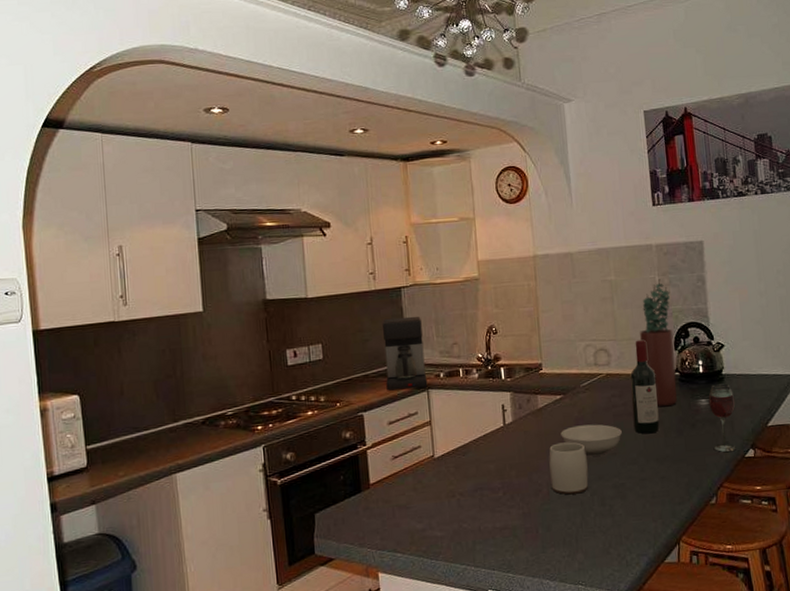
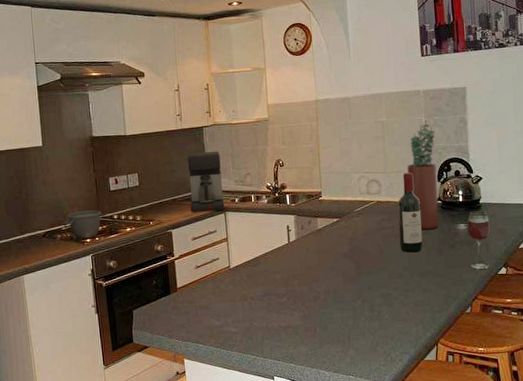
cooking pot: none [227,389,282,426] -> present [62,209,106,239]
mug: present [549,442,589,495] -> none [326,258,360,302]
bowl: present [561,424,622,457] -> none [337,243,390,270]

